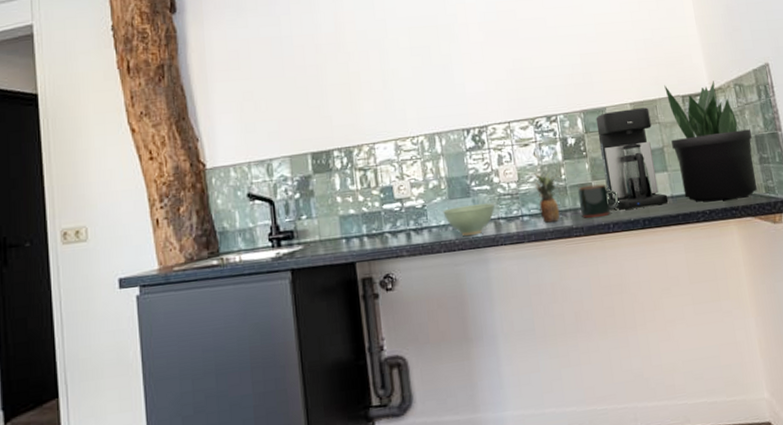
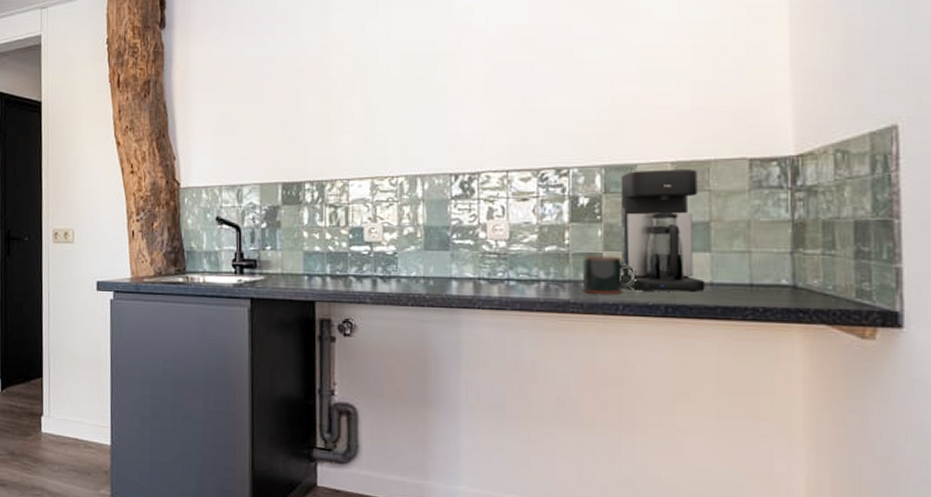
bowl: present [443,203,496,237] -> none [416,259,478,293]
fruit: present [531,173,561,223] -> none [526,233,563,292]
planter: present [664,81,758,202] -> none [723,143,848,299]

